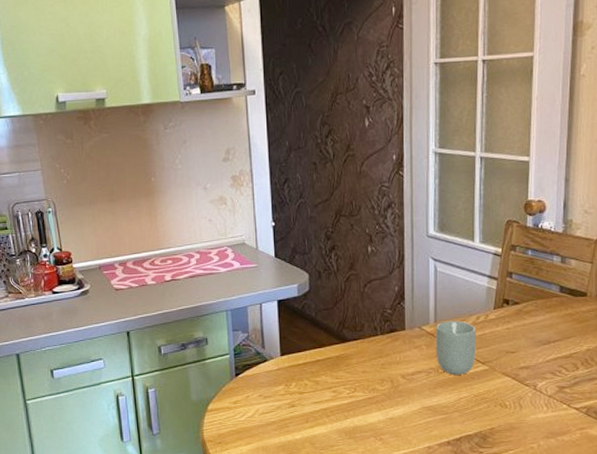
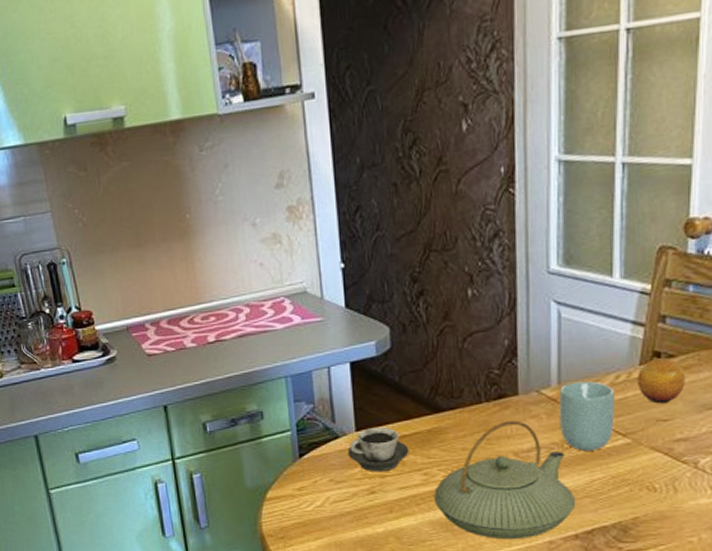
cup: none [274,353,322,389] -> present [348,427,409,472]
teapot: none [340,350,448,446] -> present [433,420,576,540]
fruit: none [492,305,527,340] -> present [637,358,685,404]

